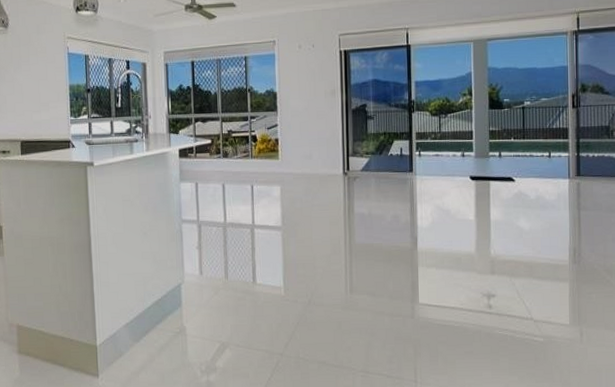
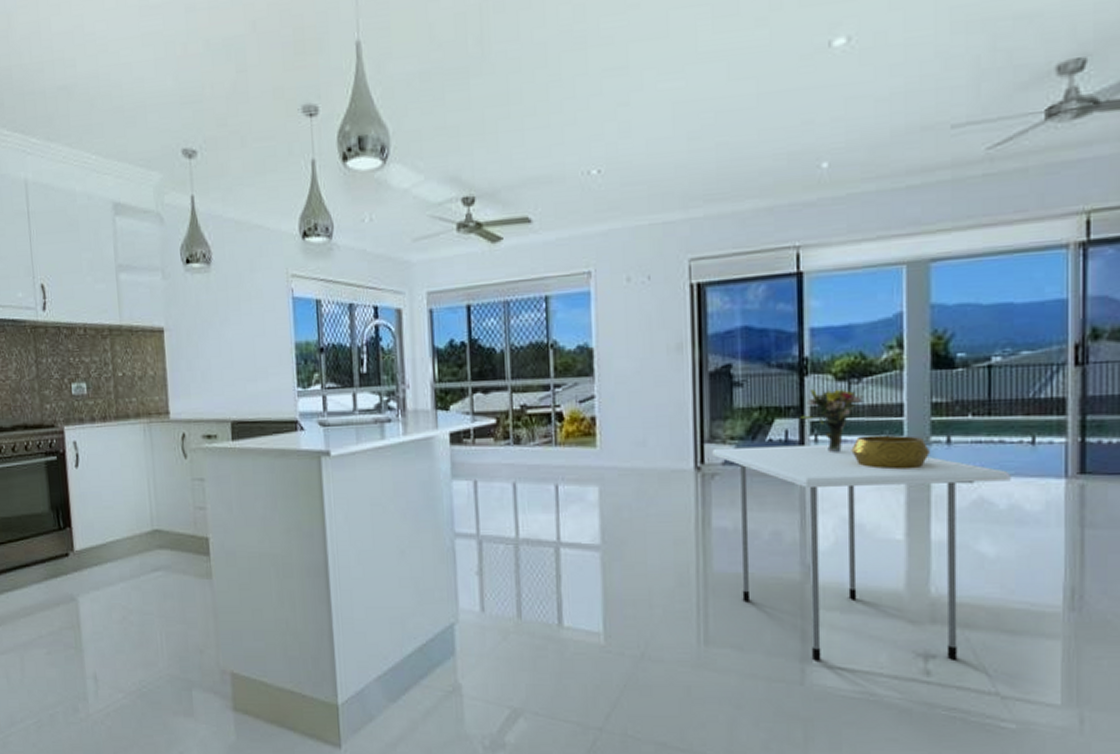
dining table: none [354,156,537,302] -> present [712,443,1011,661]
bouquet: none [410,121,448,163] -> present [800,388,863,453]
decorative bowl: none [441,151,489,174] -> present [851,435,930,470]

